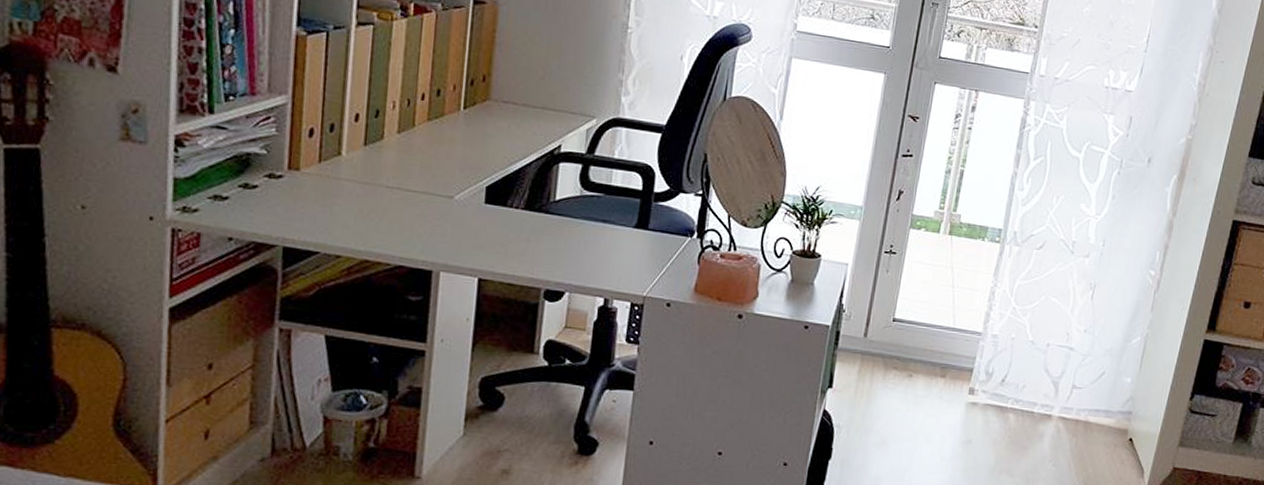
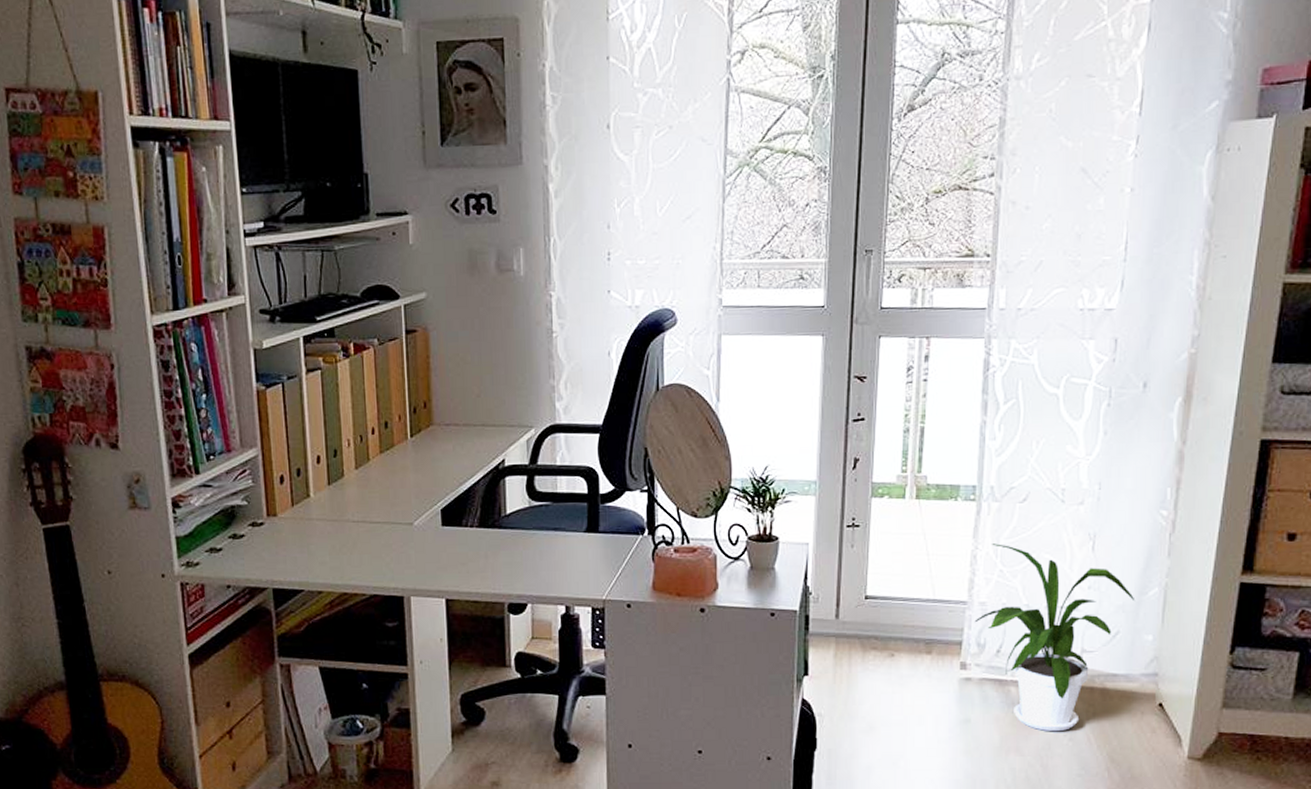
house plant: none [986,283,1121,458] -> present [974,543,1136,732]

